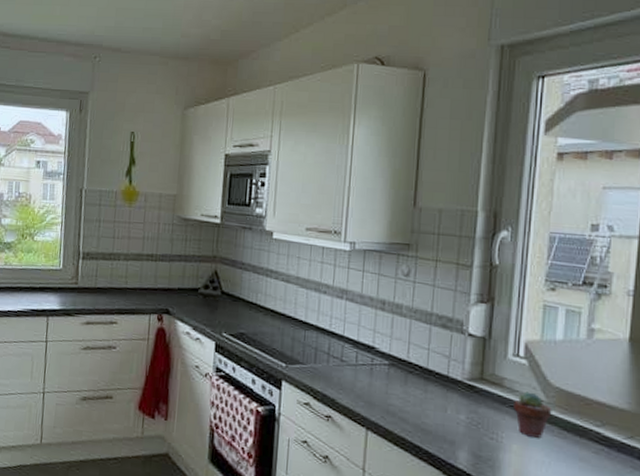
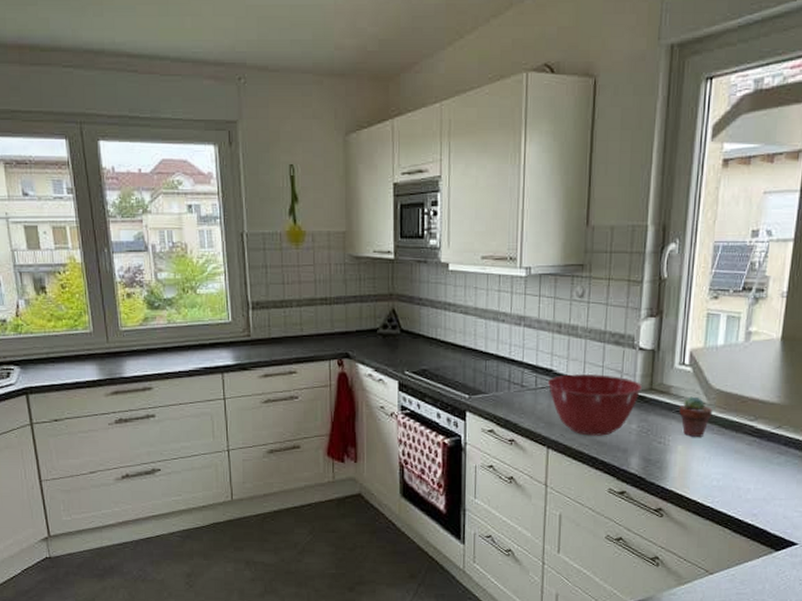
mixing bowl: none [368,353,471,424] -> present [547,374,642,436]

